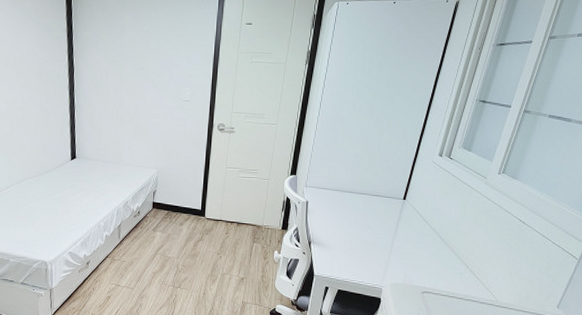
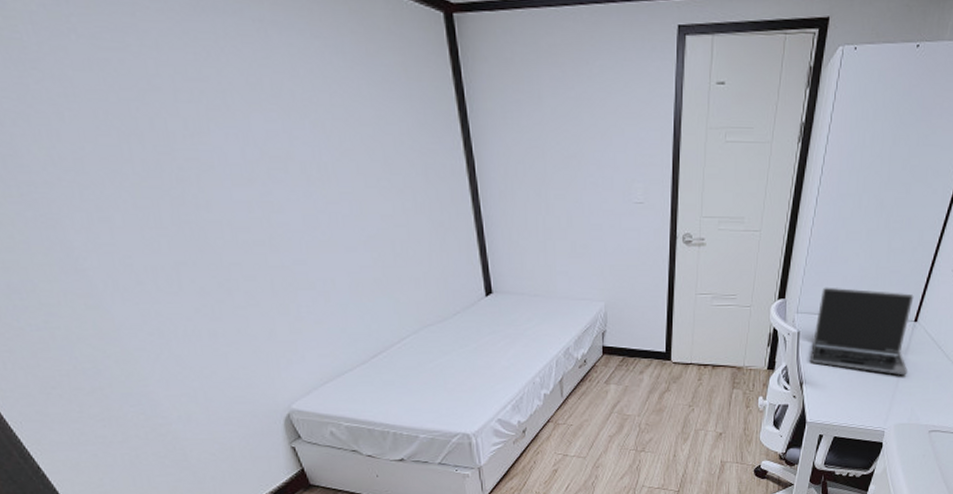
laptop: none [317,168,402,243] -> present [811,287,914,376]

